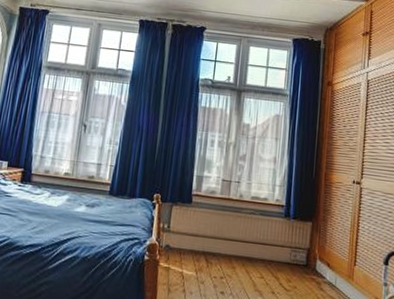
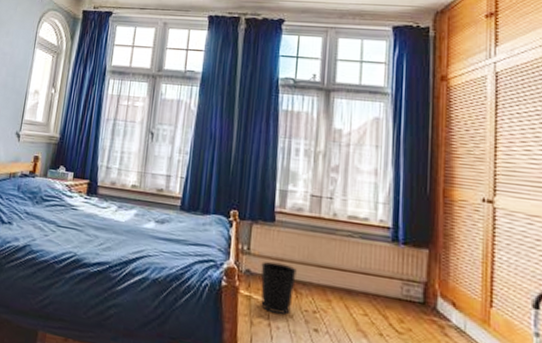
wastebasket: none [177,237,208,281] -> present [261,261,297,315]

